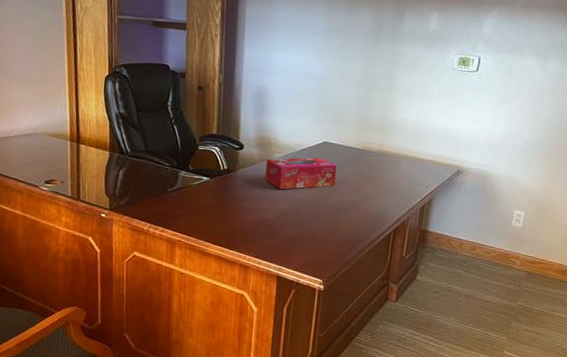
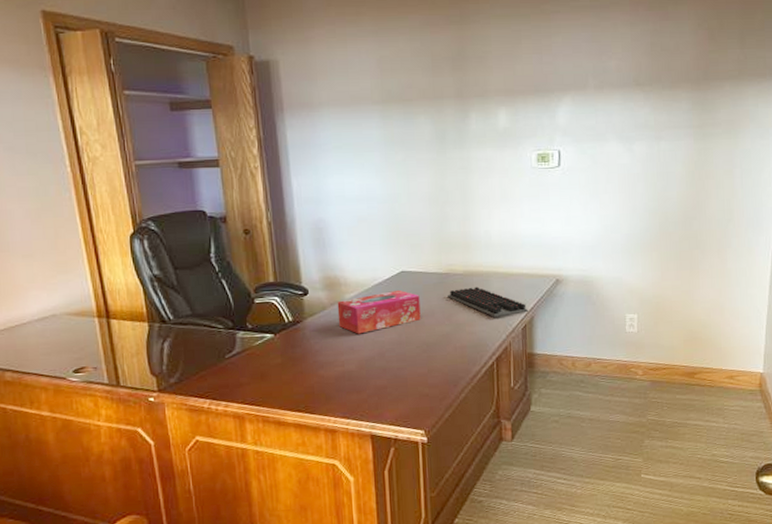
computer keyboard: none [361,164,429,195] -> present [448,286,529,317]

